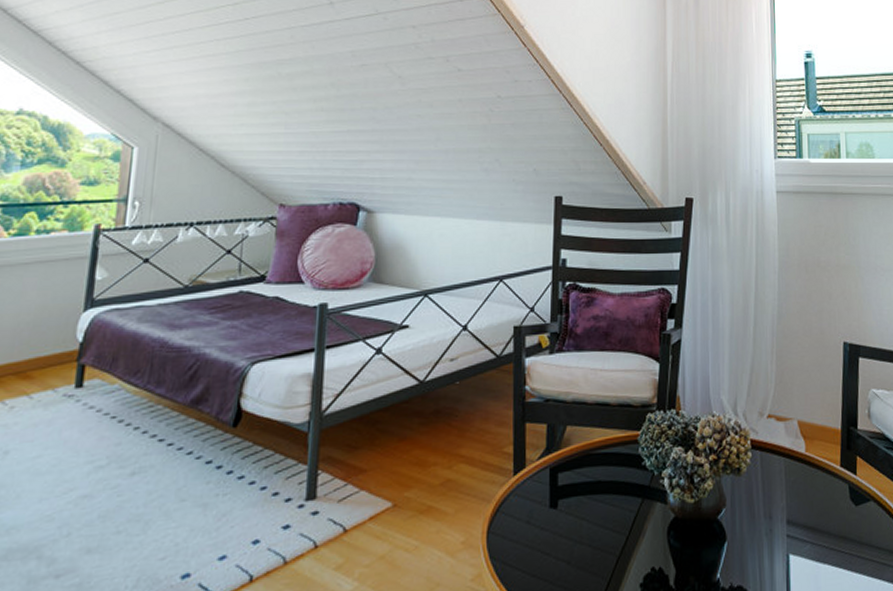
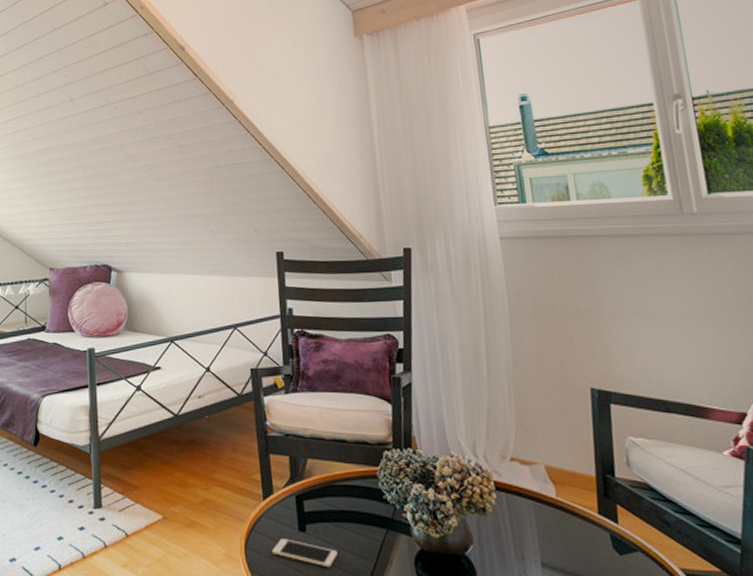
cell phone: none [518,518,589,547] -> present [272,539,338,568]

